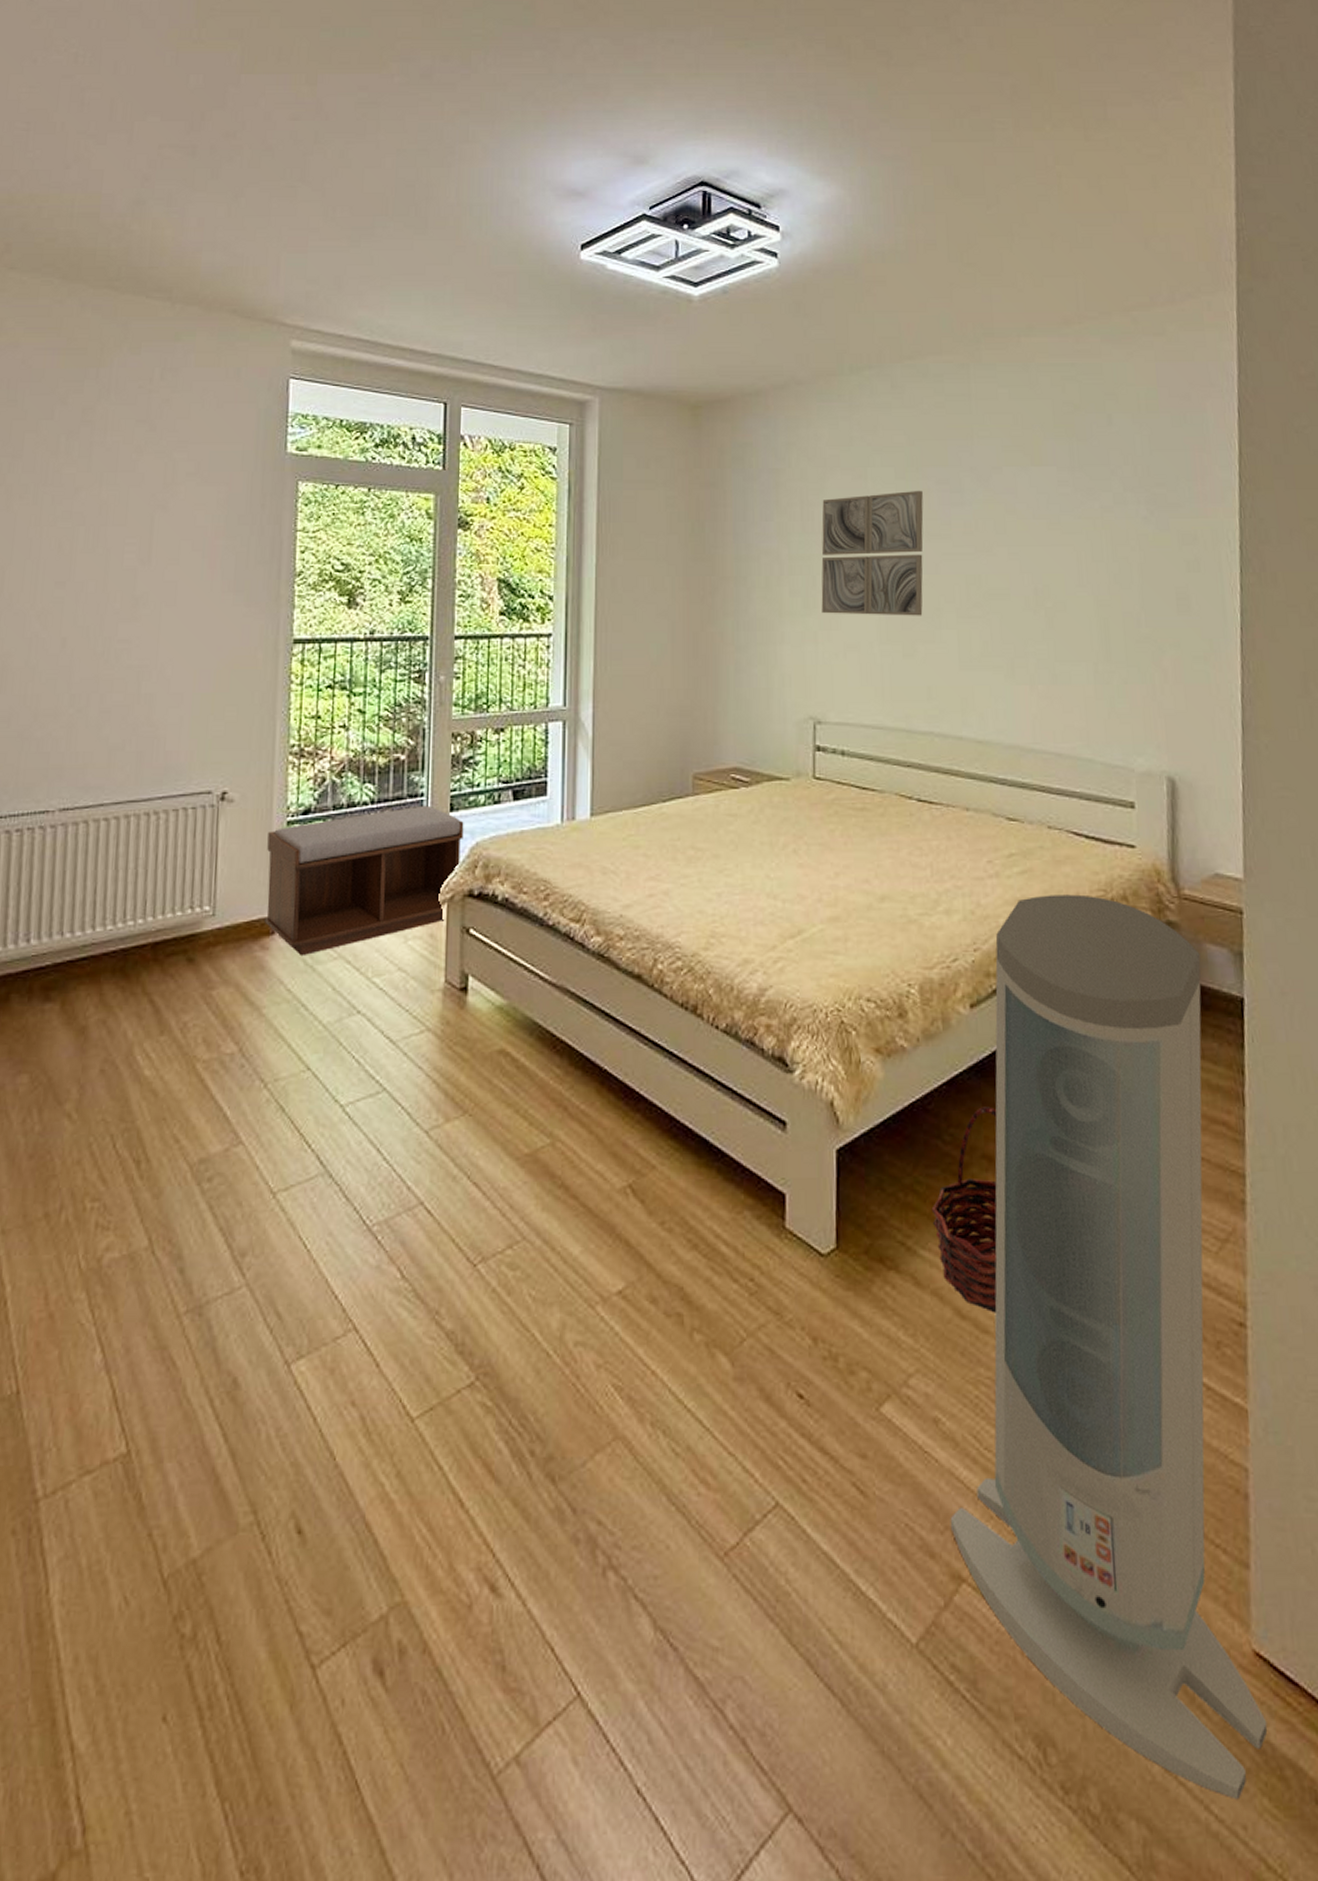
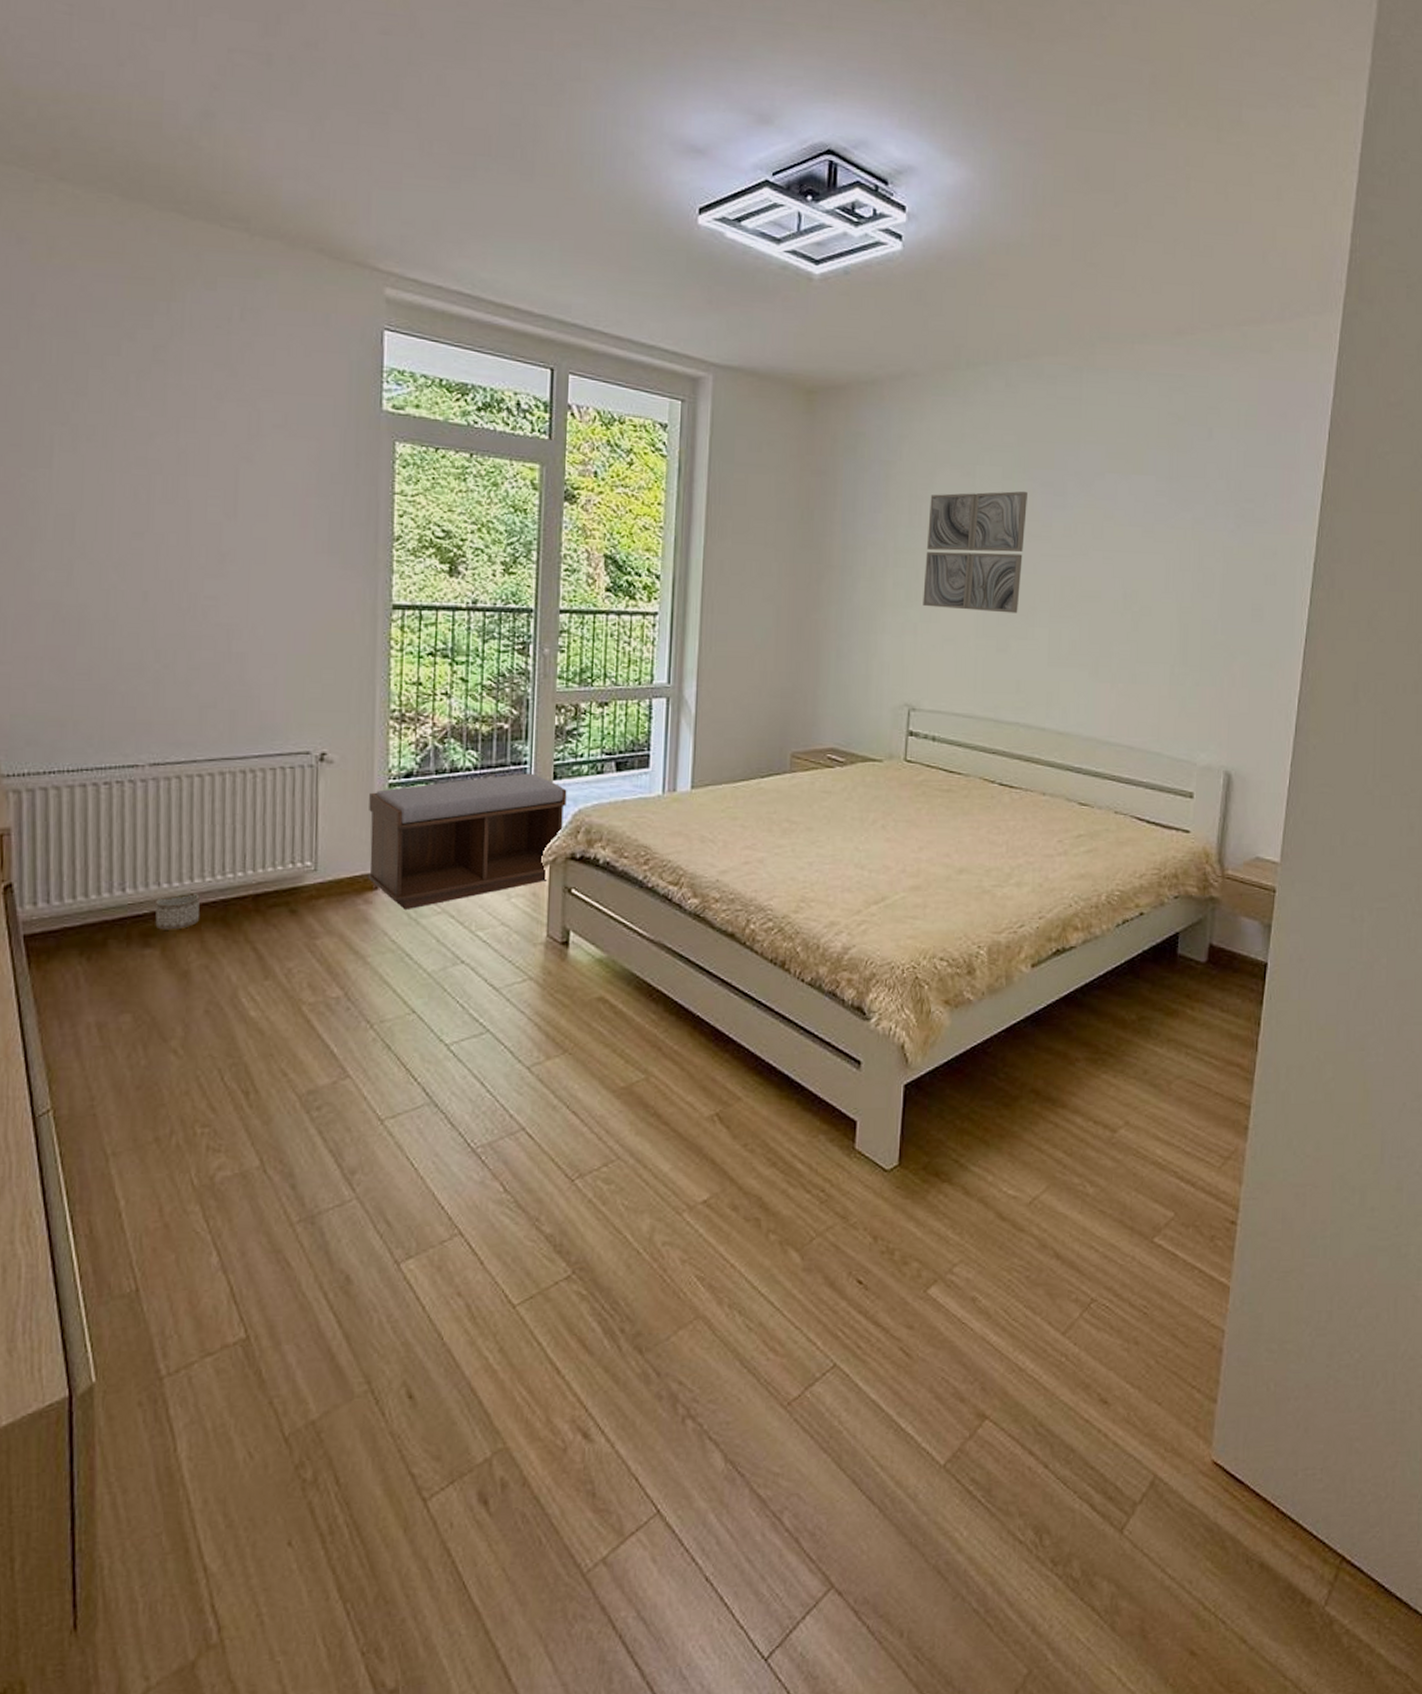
planter: none [56,942,101,983] -> present [155,892,200,930]
basket: present [931,1107,998,1313] -> none [983,1050,1047,1216]
air purifier: present [950,894,1268,1801] -> none [979,871,1235,1564]

